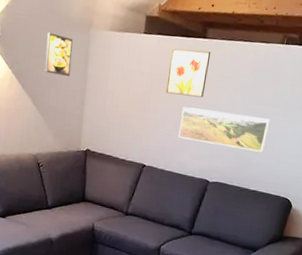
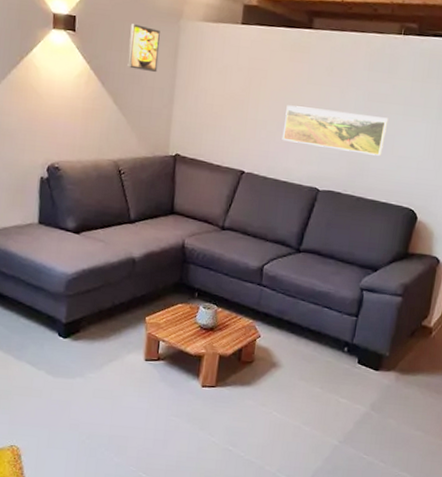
wall art: present [166,48,211,98] -> none [267,40,319,95]

